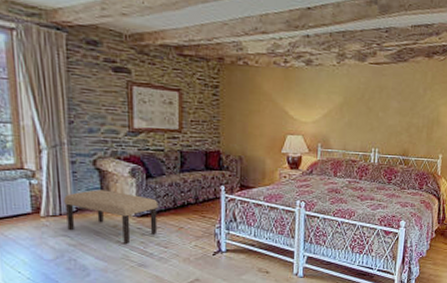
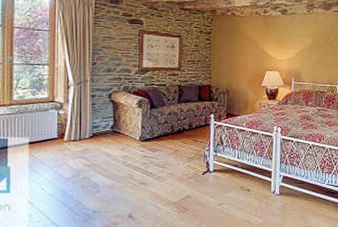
bench: present [64,190,159,243] -> none [83,118,159,164]

